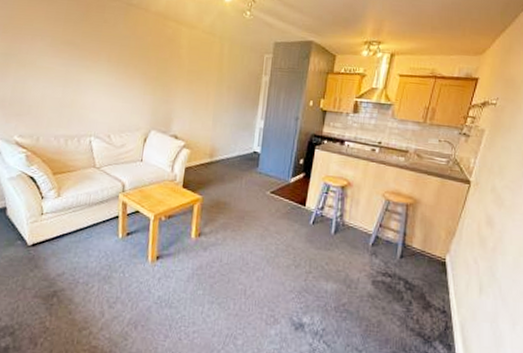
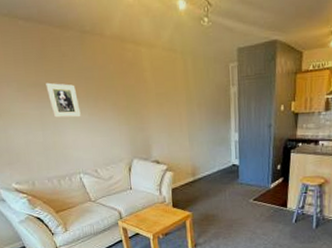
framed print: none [78,43,109,81] -> present [46,82,81,118]

